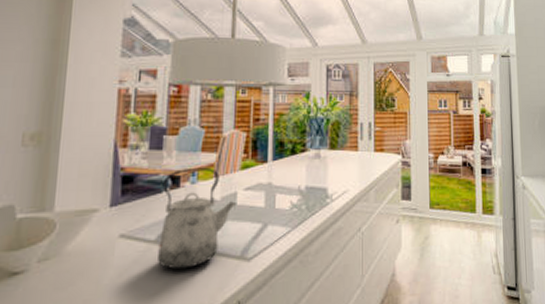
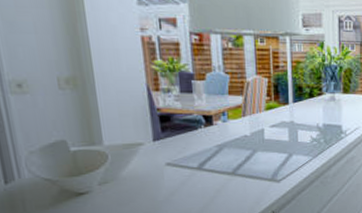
kettle: present [158,167,237,270] -> none [197,108,265,190]

